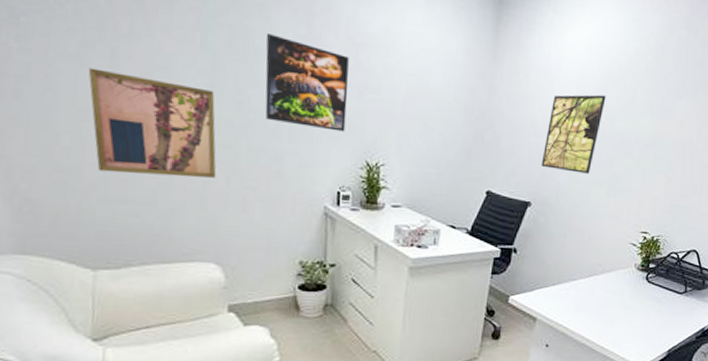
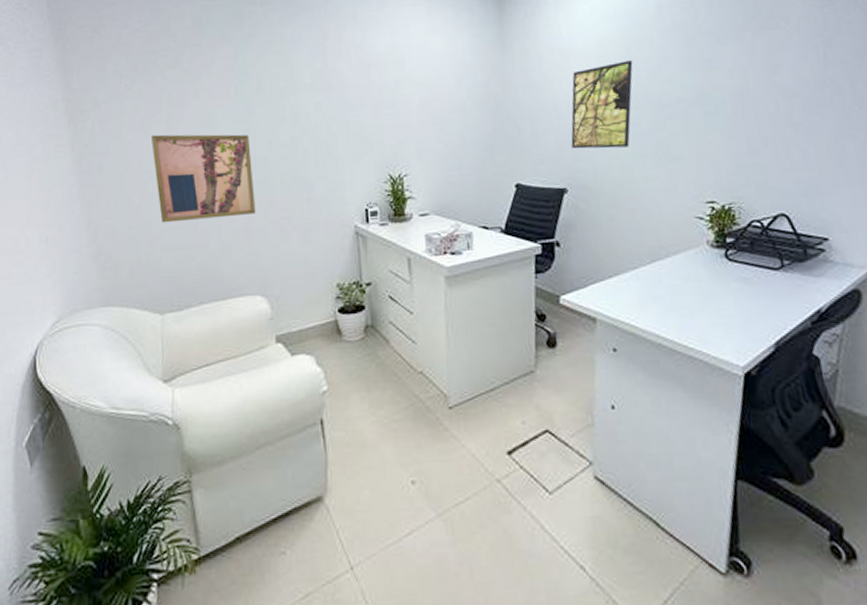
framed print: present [265,34,349,132] -> none [288,74,366,152]

